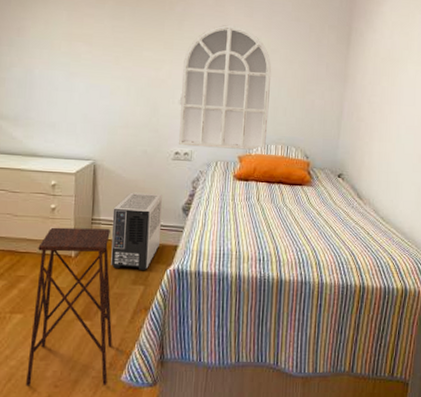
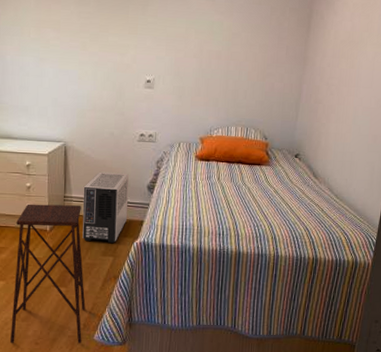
mirror: present [179,25,272,150] -> none [144,9,233,132]

